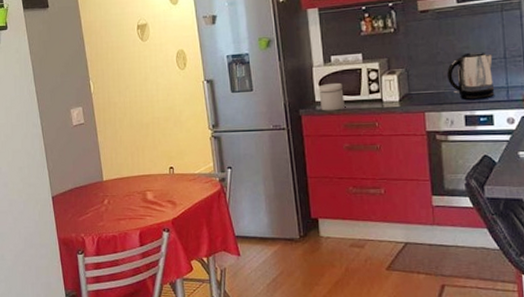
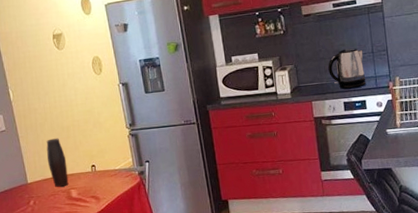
vase: none [124,135,145,188] -> present [46,138,69,187]
jar: present [318,82,345,111] -> none [222,80,246,106]

